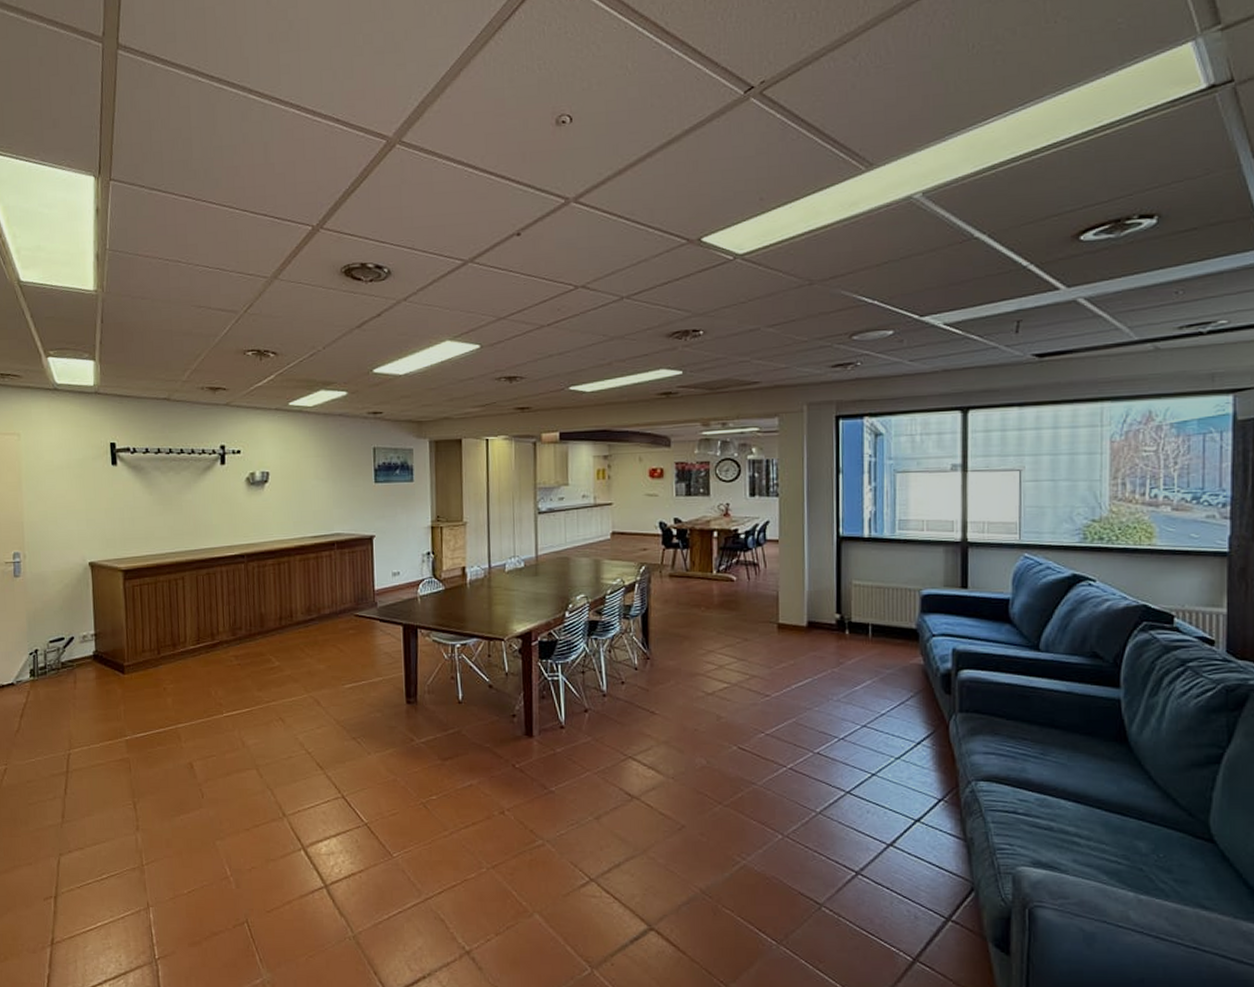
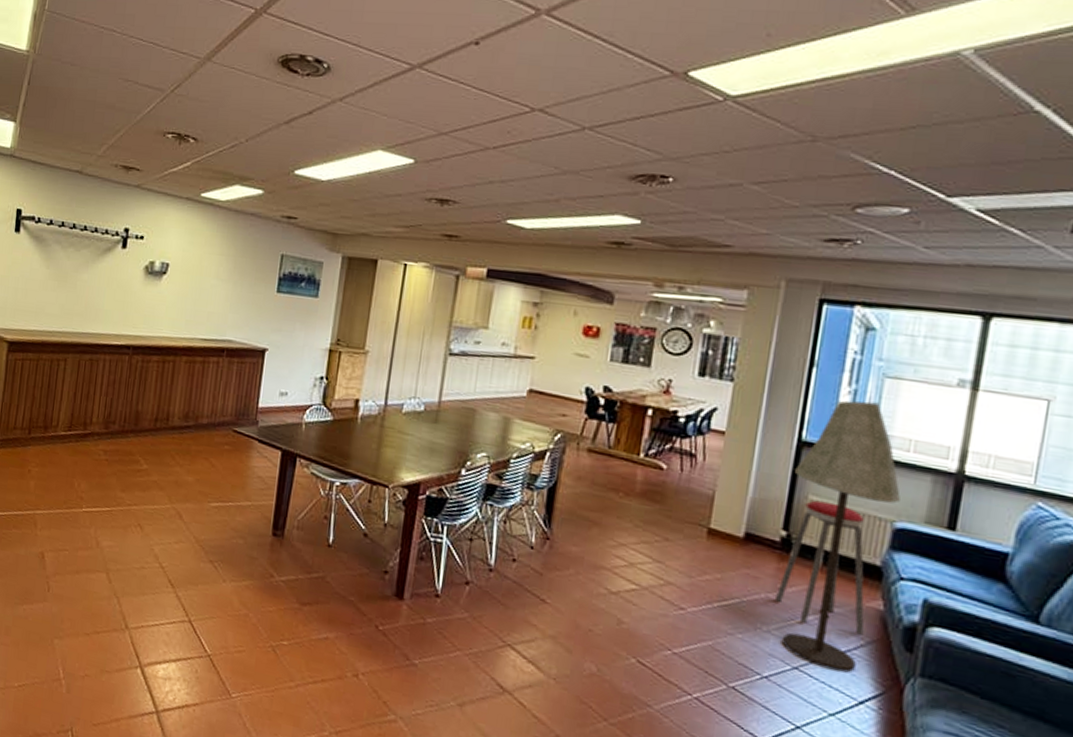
floor lamp: none [838,494,922,722] -> present [781,400,901,673]
music stool: none [840,583,912,688] -> present [775,500,865,636]

